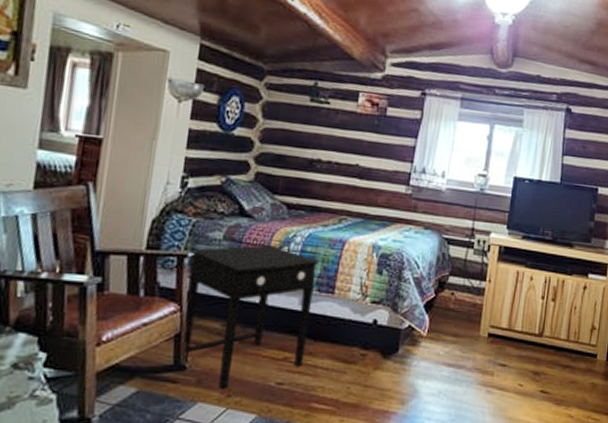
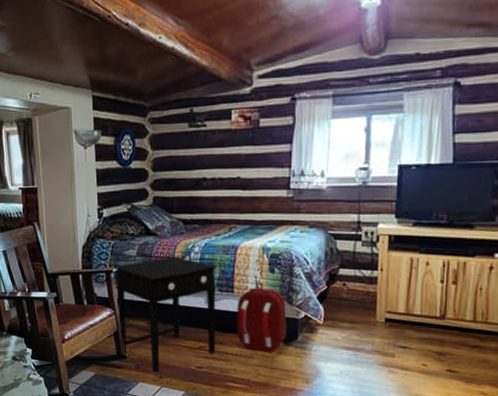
backpack: none [331,290,391,367] -> present [237,287,287,352]

